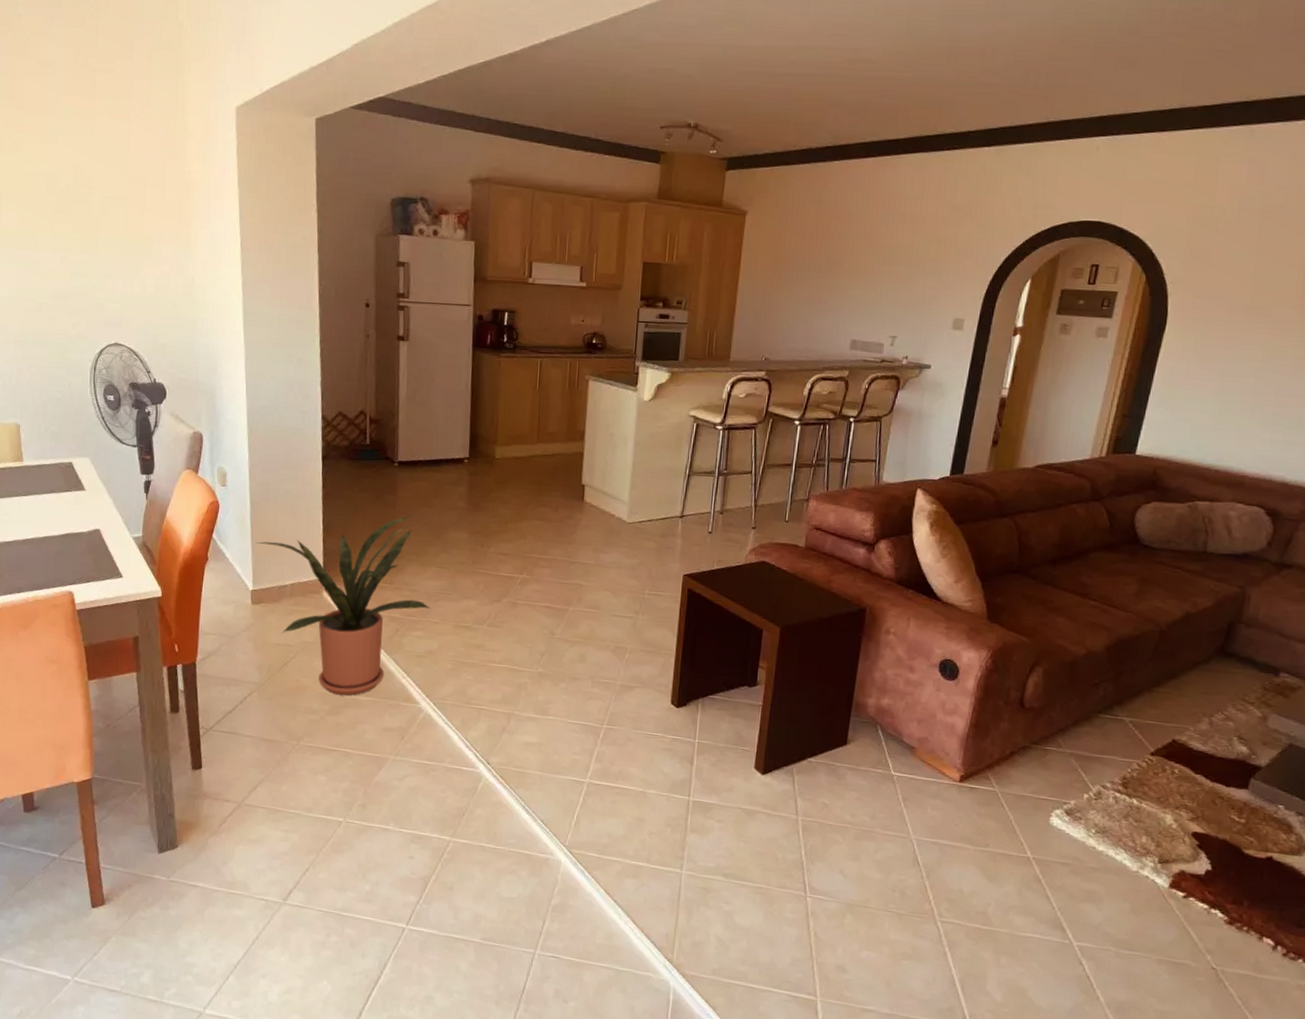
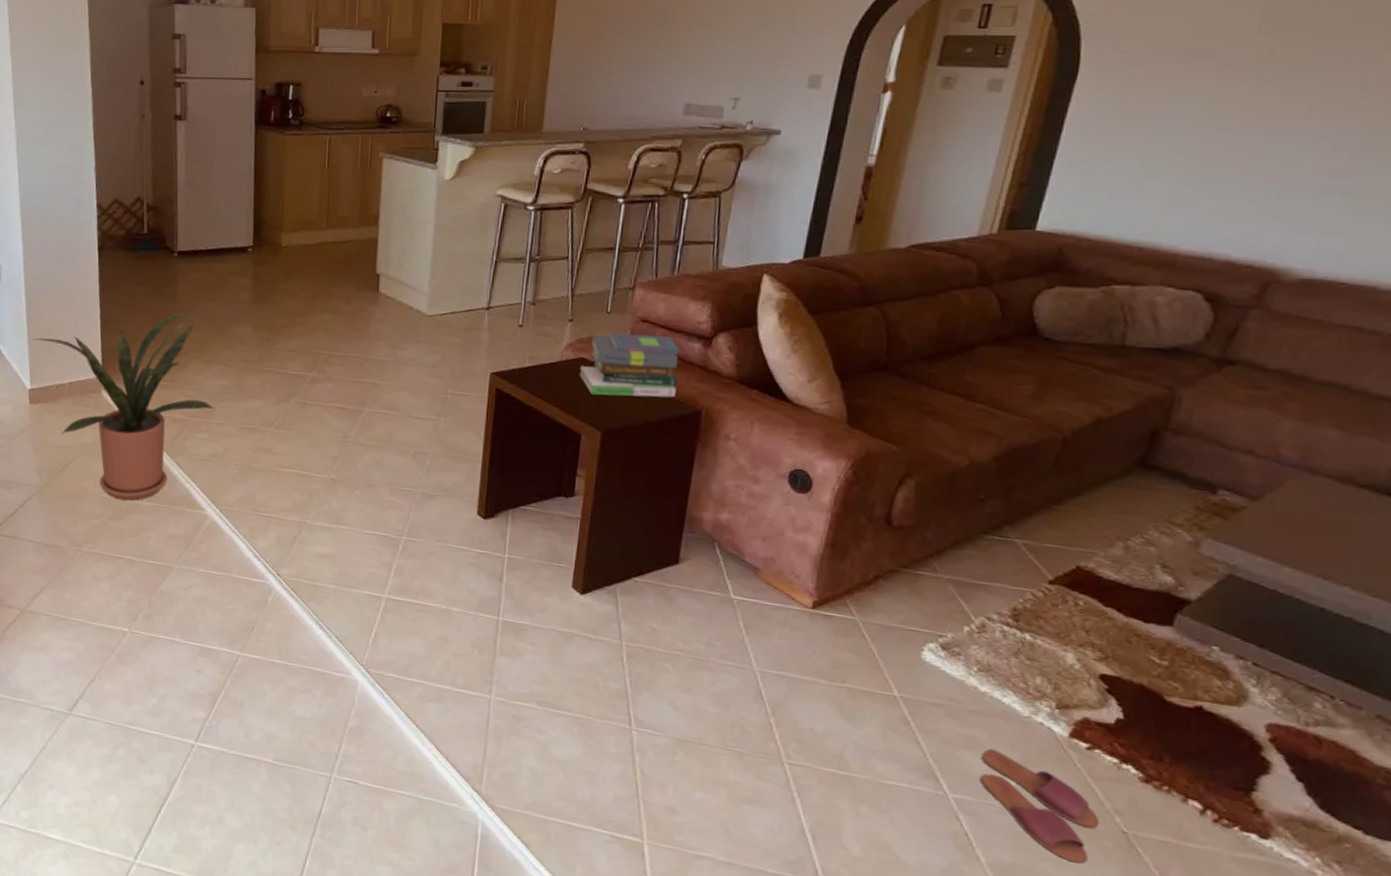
books: none [761,539,848,597] -> present [579,333,680,398]
slippers: none [1098,900,1195,998] -> present [979,748,1100,864]

